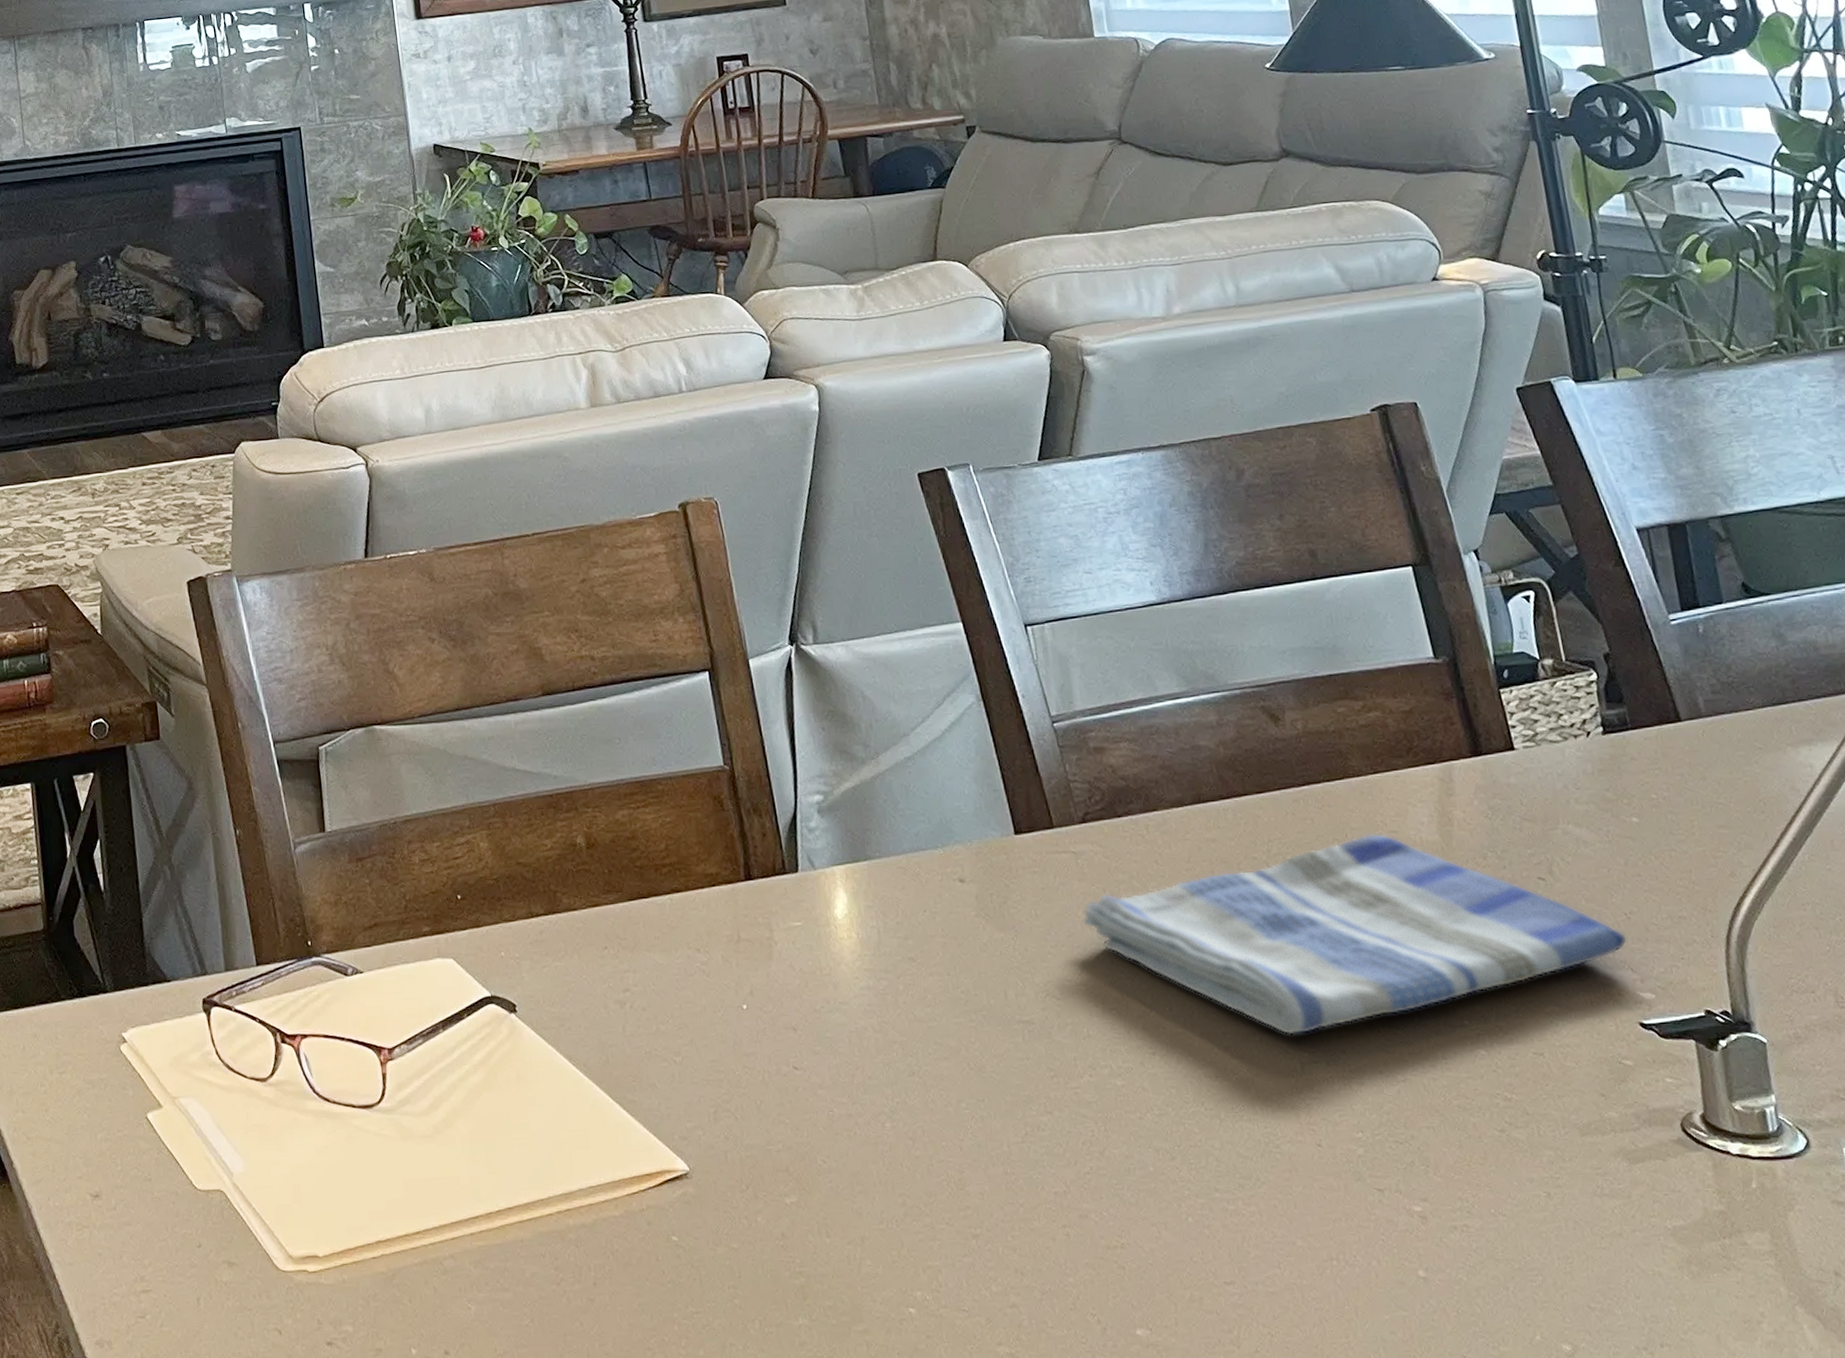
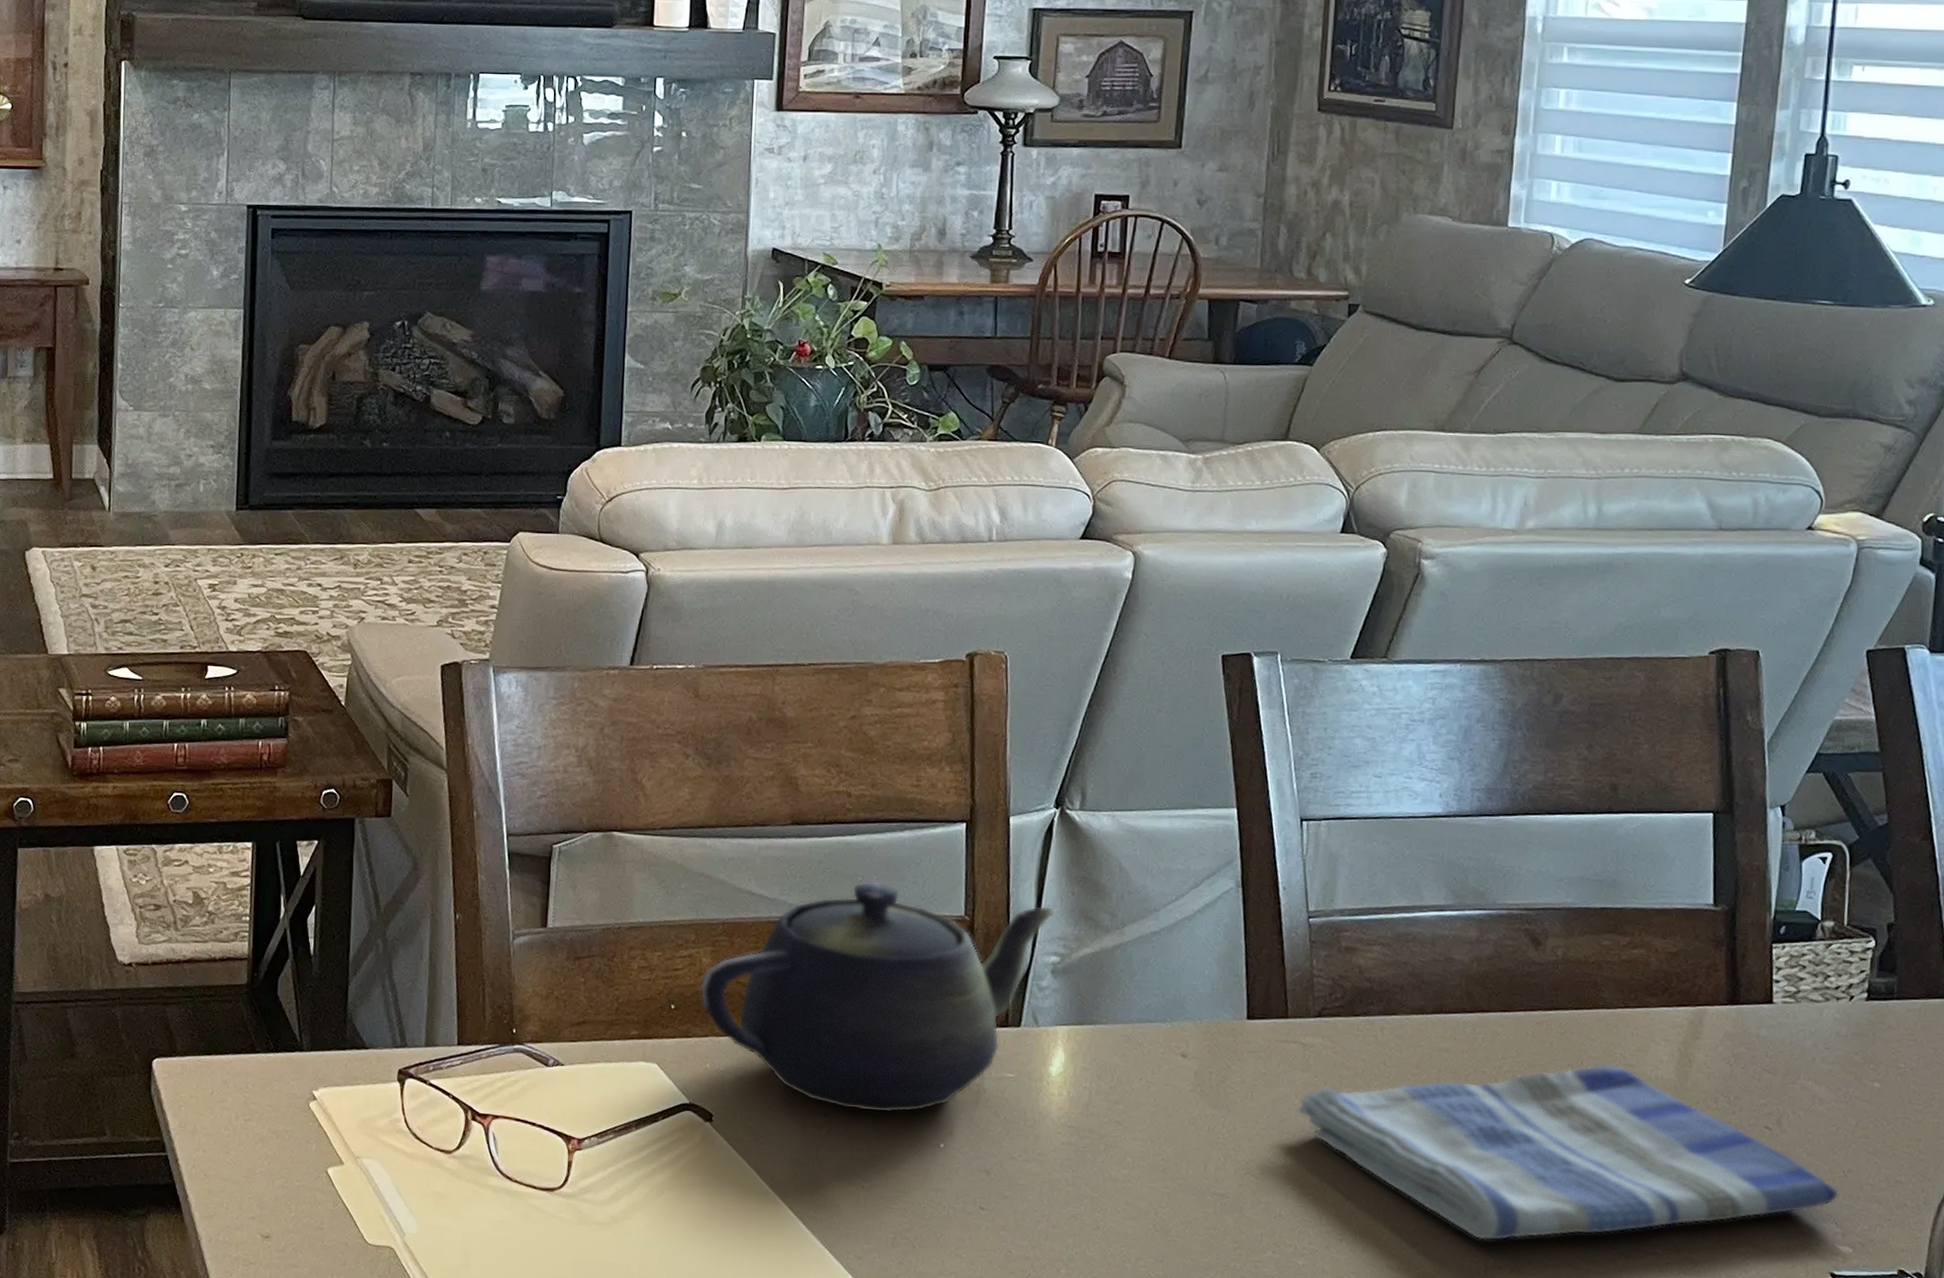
teapot: none [482,742,809,982] -> present [700,881,1055,1113]

